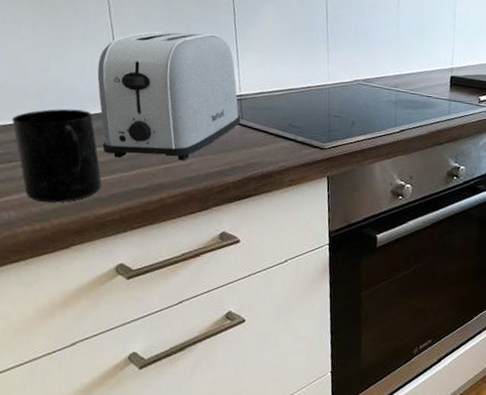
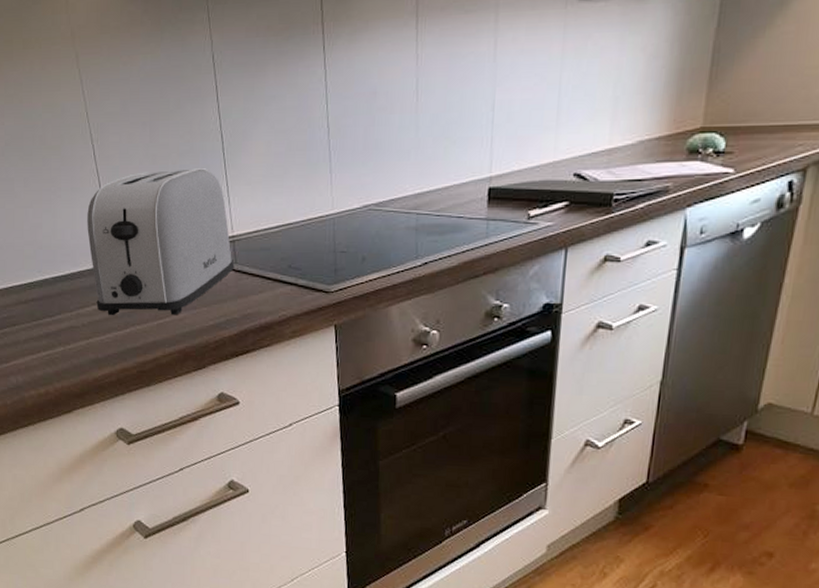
mug: present [11,108,102,203] -> none [12,266,98,366]

